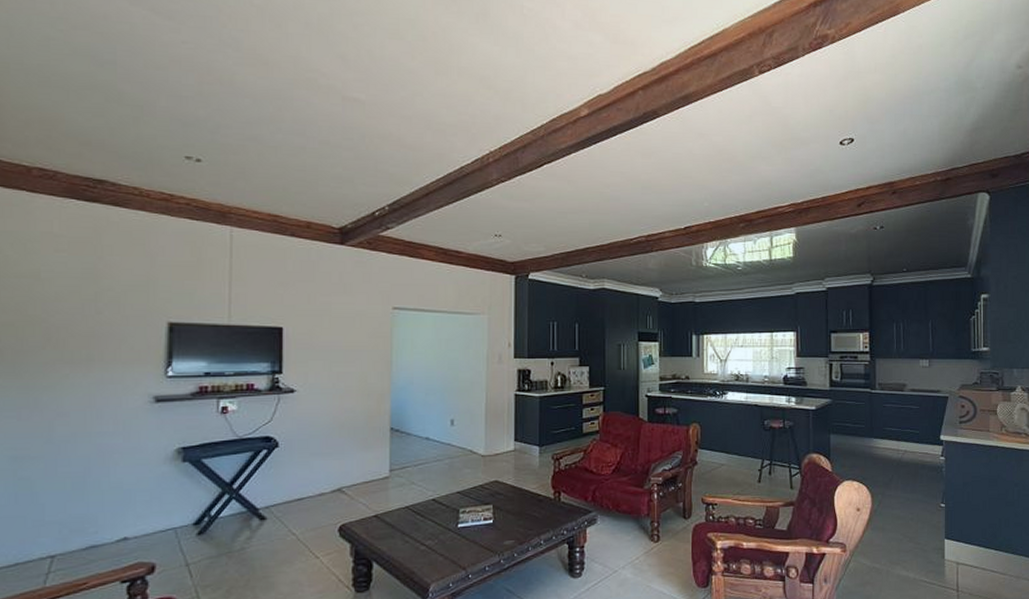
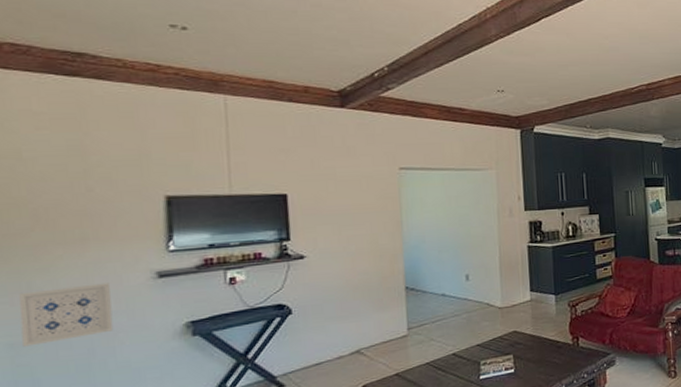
wall art: none [25,404,111,461] -> present [19,283,114,347]

